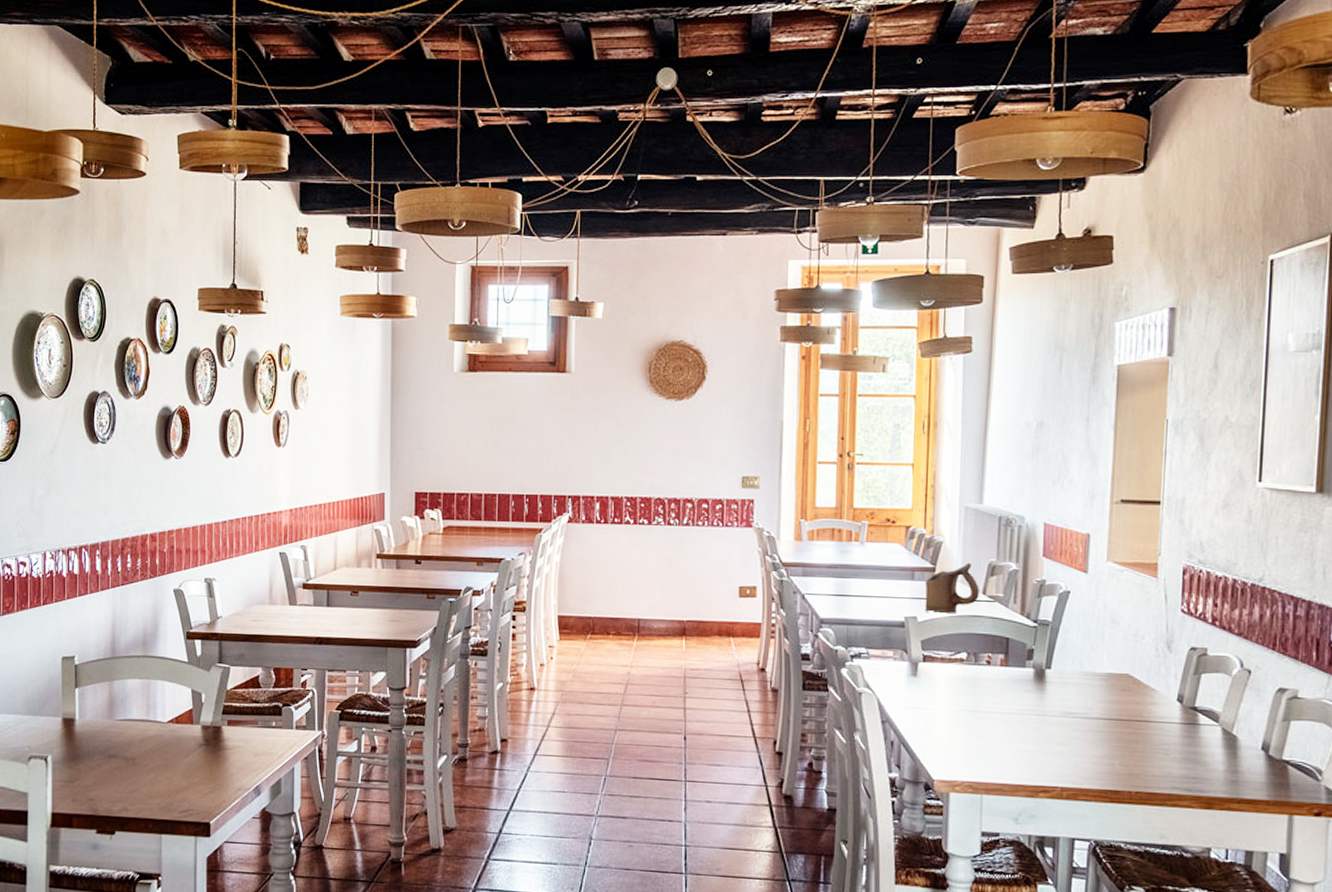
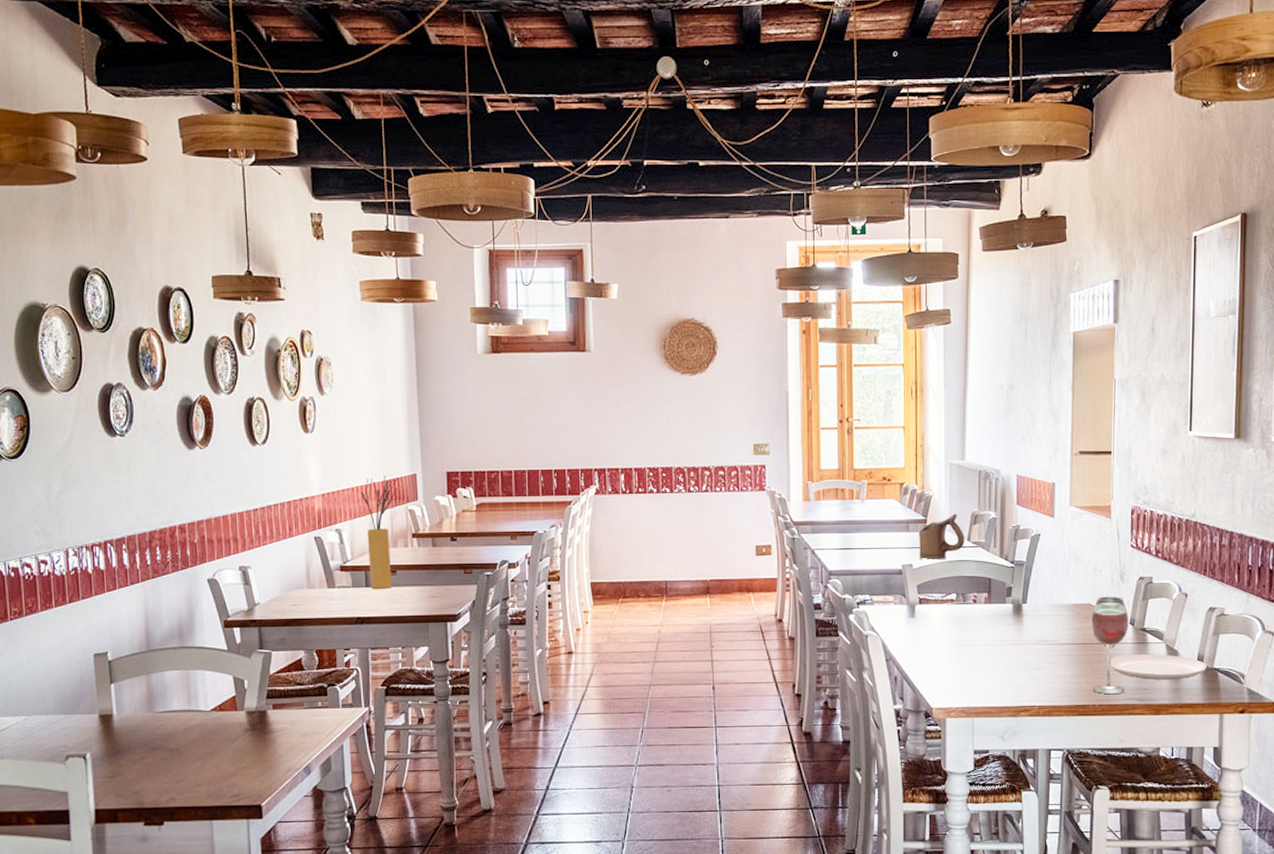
vase: none [328,493,366,611] -> present [361,475,398,590]
wineglass: none [1129,667,1176,781] -> present [1091,597,1129,695]
plate: none [1150,736,1274,770] -> present [1110,654,1207,680]

